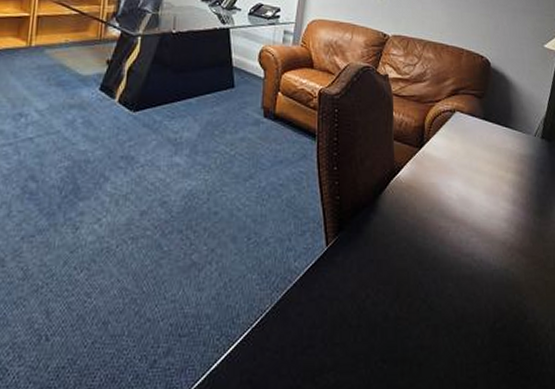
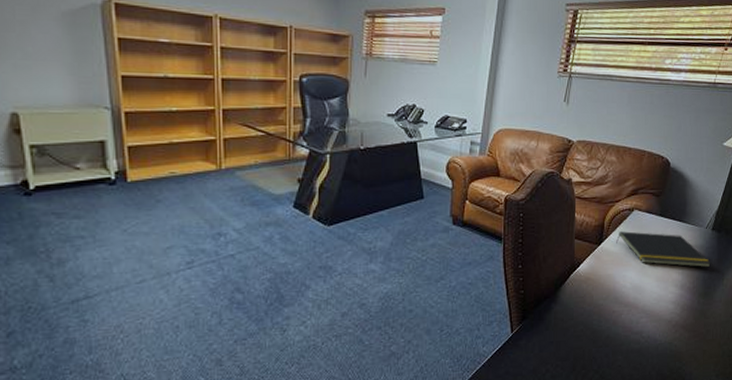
notepad: none [438,134,545,182] -> present [616,231,712,268]

